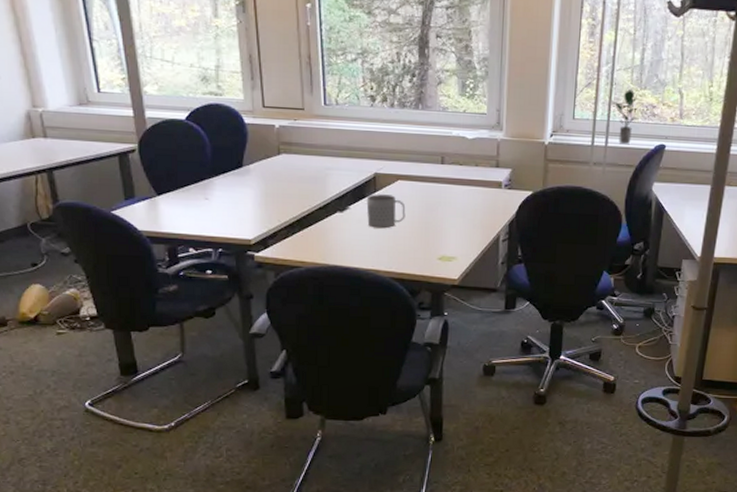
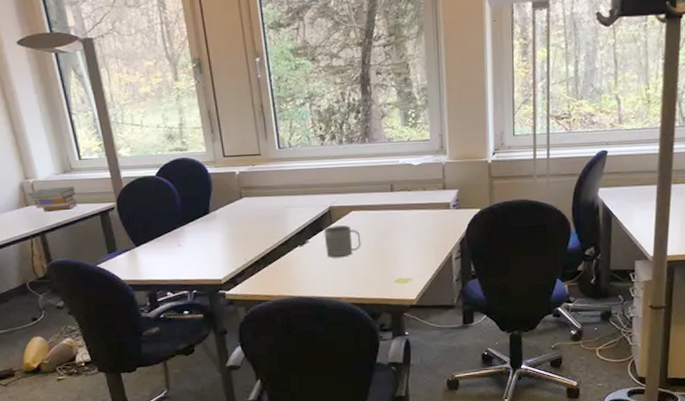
books: none [32,119,93,147] -> present [25,186,78,212]
potted plant: present [615,89,638,144] -> none [553,101,577,154]

